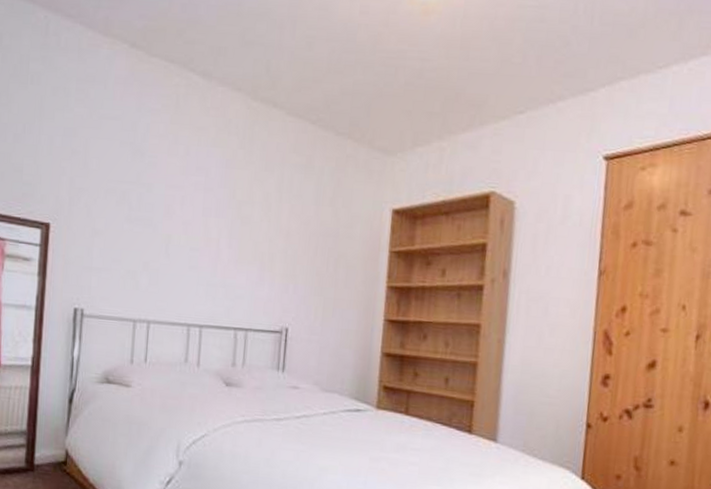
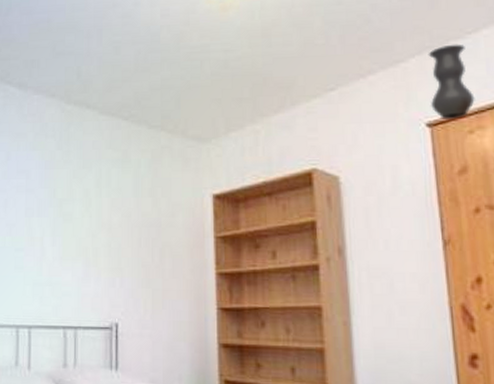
vase: none [610,77,654,155] -> present [428,44,475,120]

